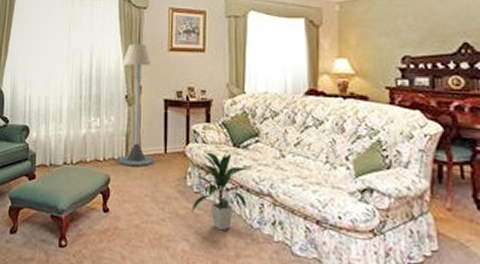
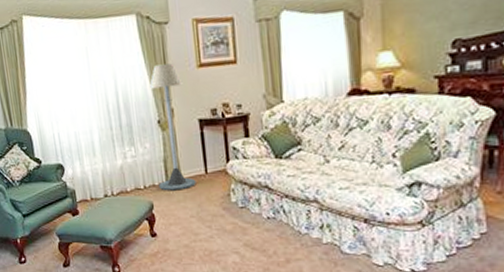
indoor plant: present [191,151,251,231] -> none [238,164,296,240]

